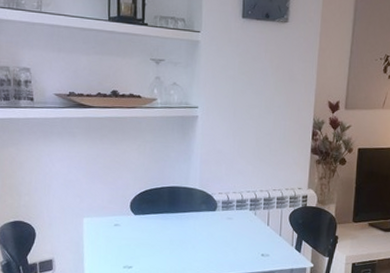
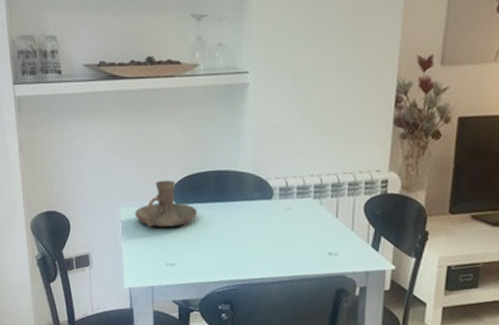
candle holder: none [97,194,153,235] -> present [135,180,197,228]

